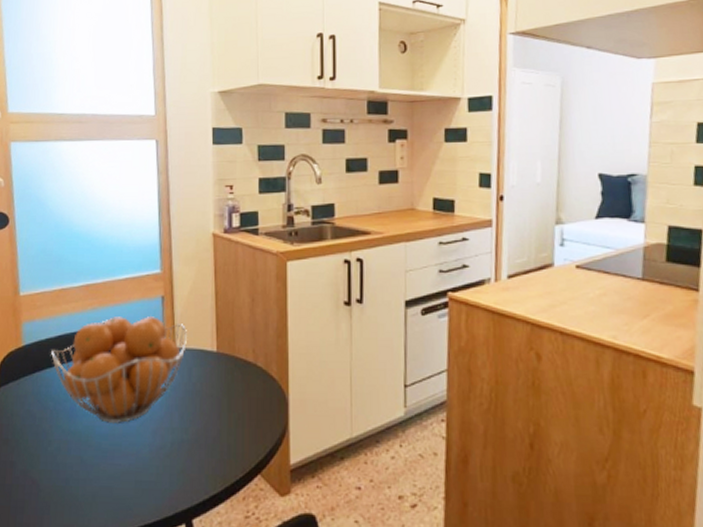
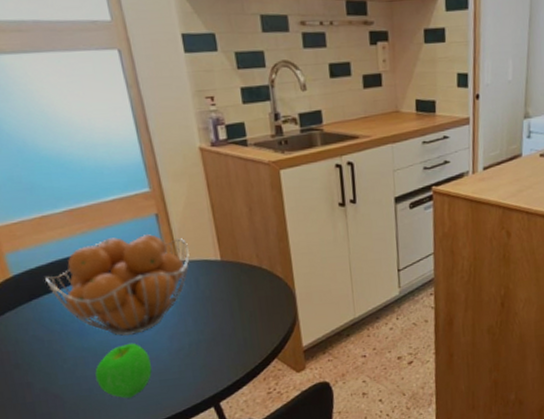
apple: none [74,434,130,497] -> present [95,344,152,398]

